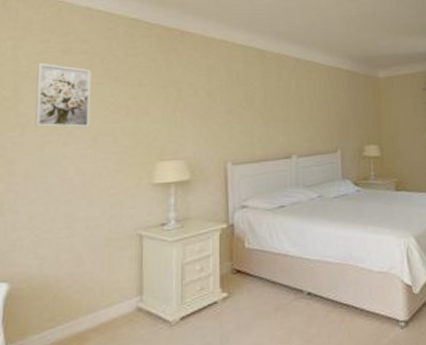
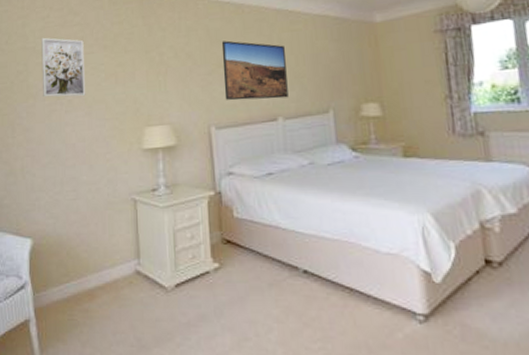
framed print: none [242,82,303,139] -> present [221,40,288,101]

